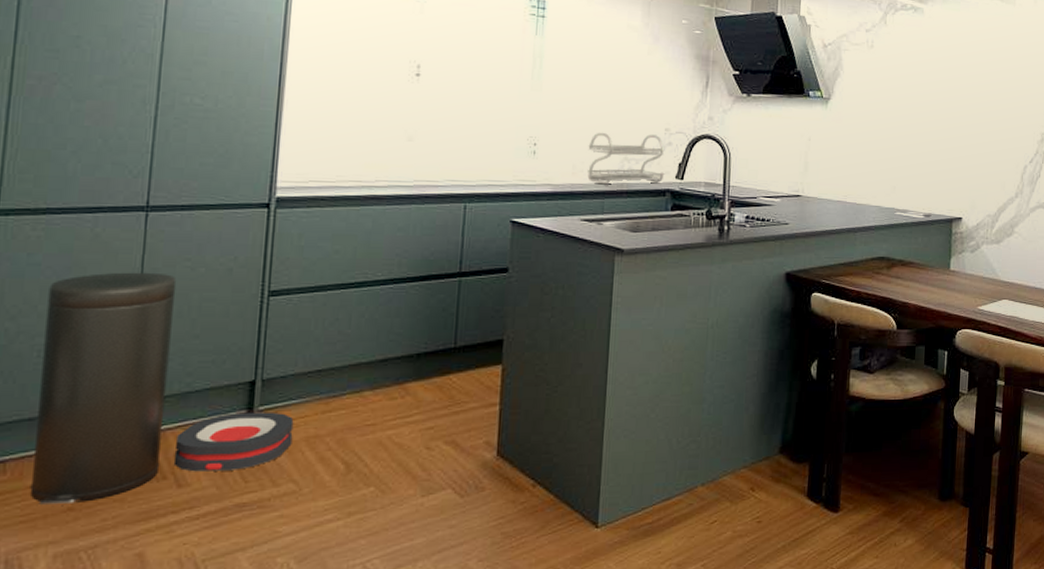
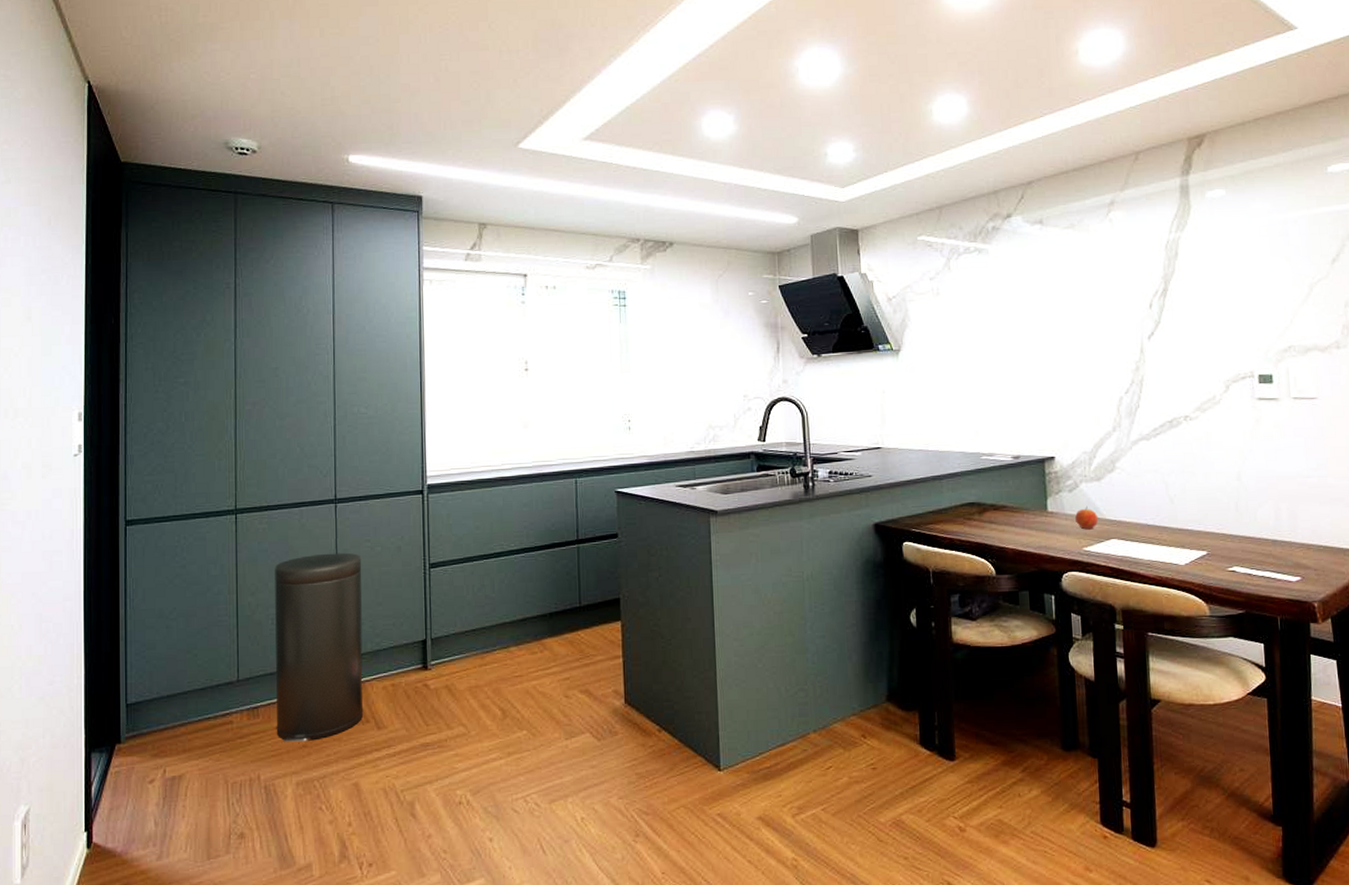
robot vacuum: present [173,412,294,472] -> none [373,666,459,717]
dish rack: present [587,132,665,185] -> none [675,402,748,452]
fruit: none [974,266,994,290] -> present [1075,505,1099,530]

